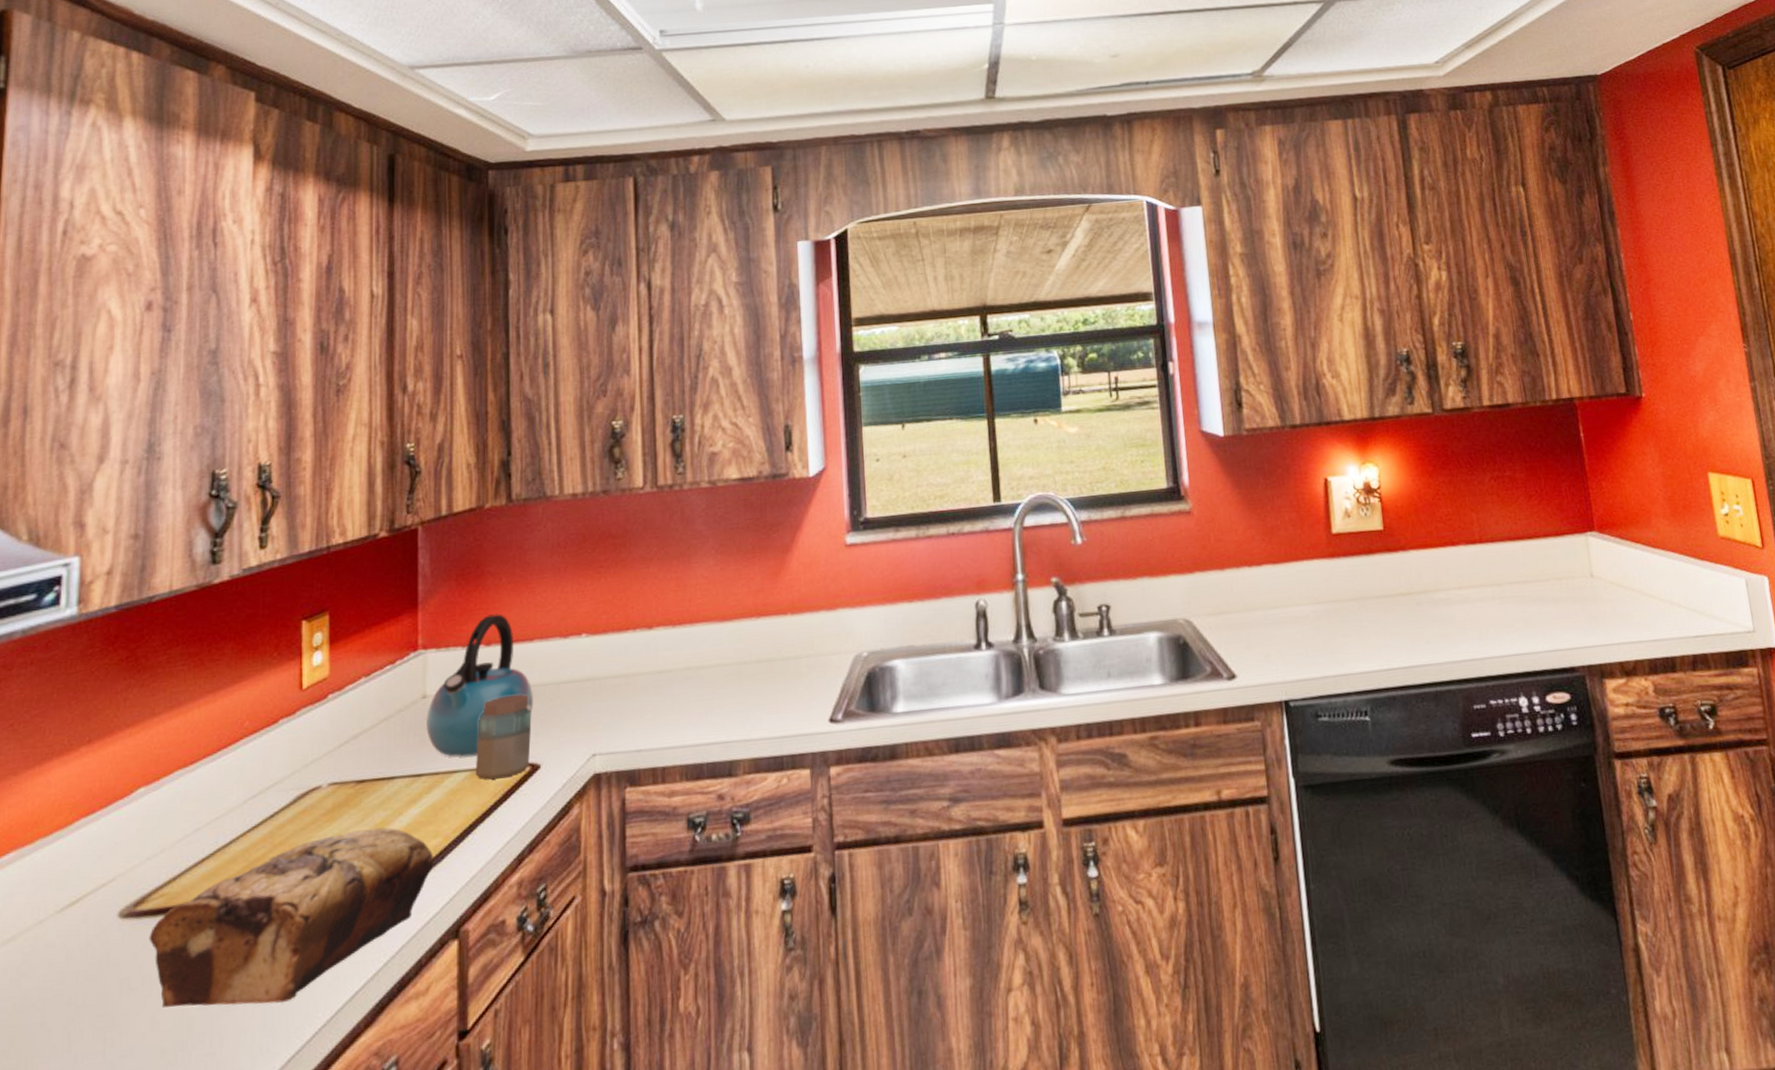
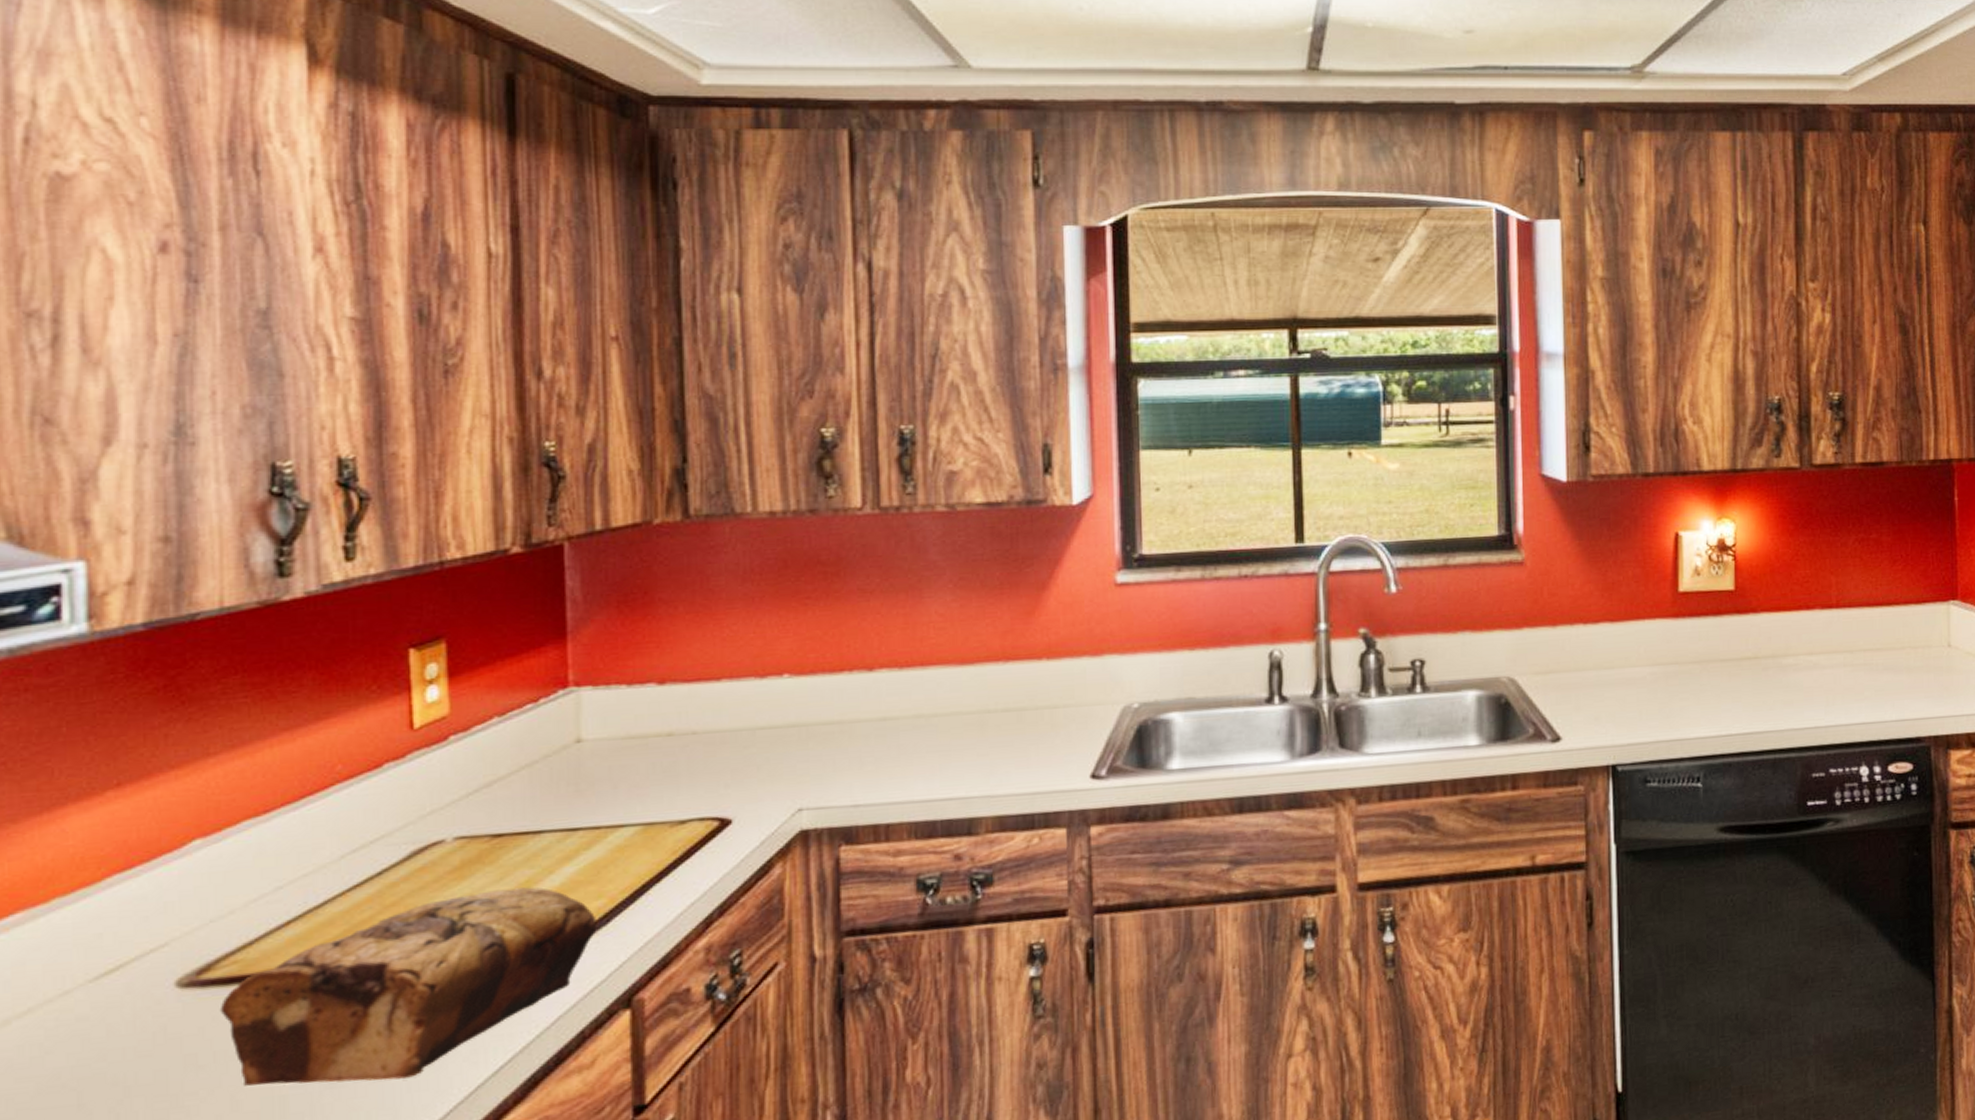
kettle: present [426,614,533,757] -> none [582,648,722,809]
peanut butter: present [475,694,532,780] -> none [647,740,720,836]

